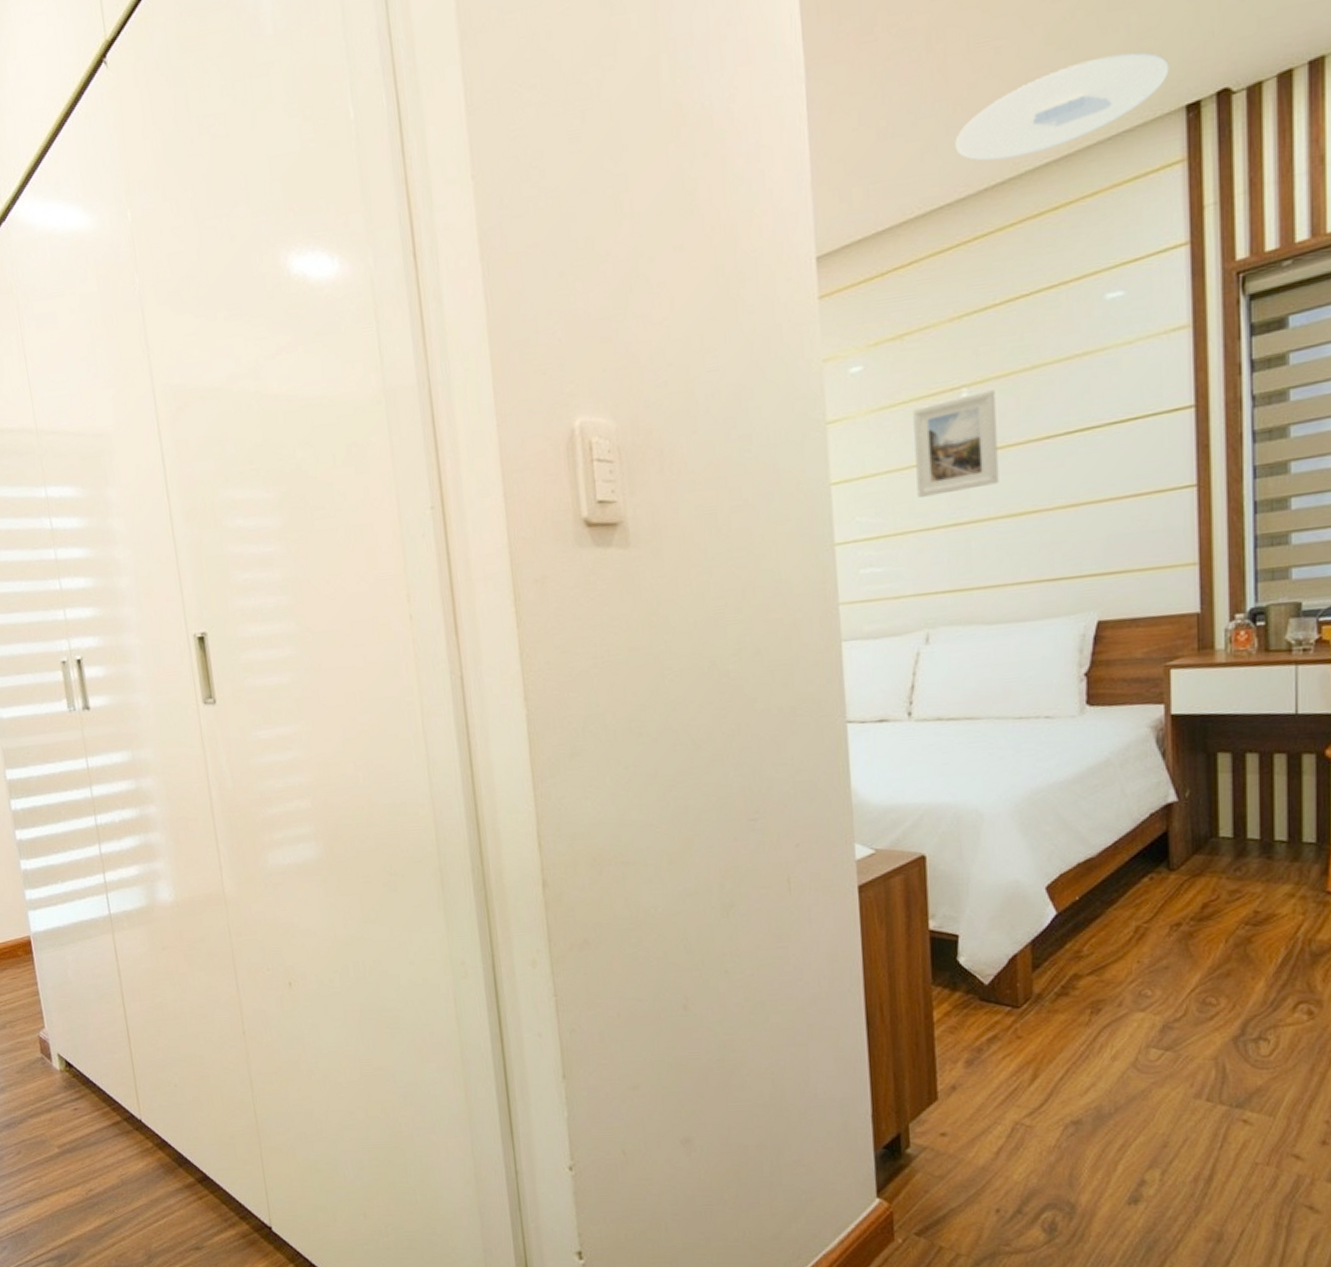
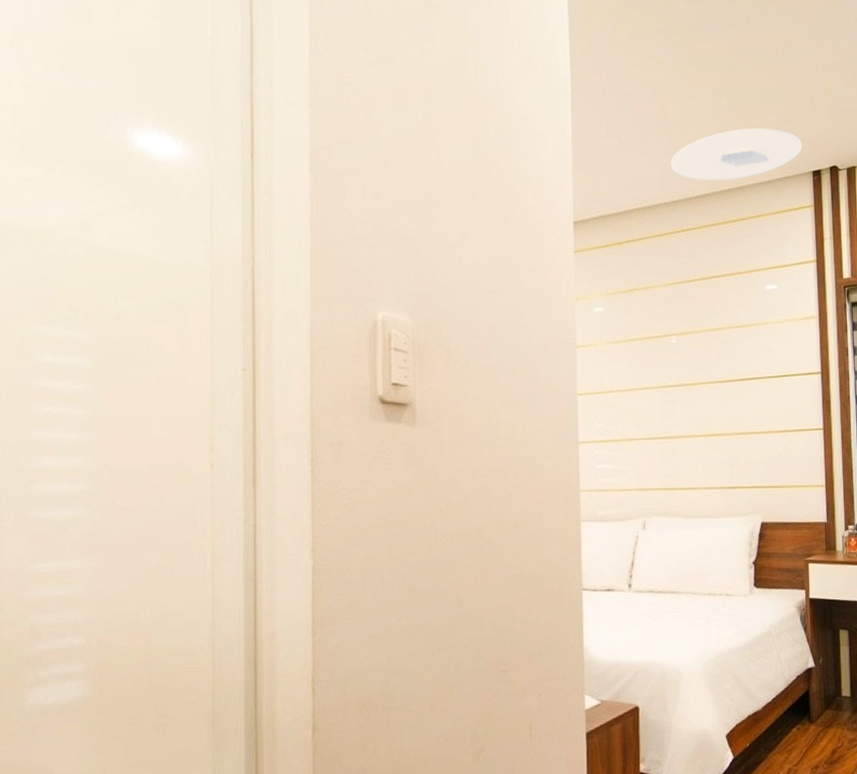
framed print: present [913,389,999,498] -> none [638,340,696,413]

